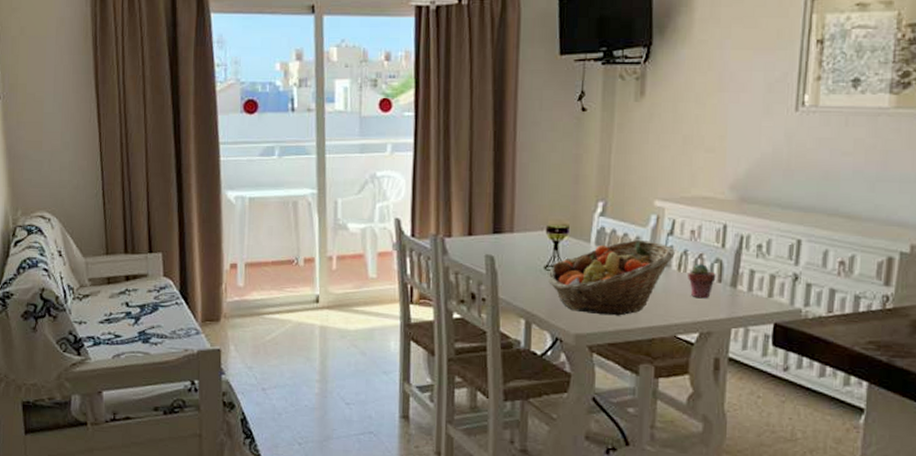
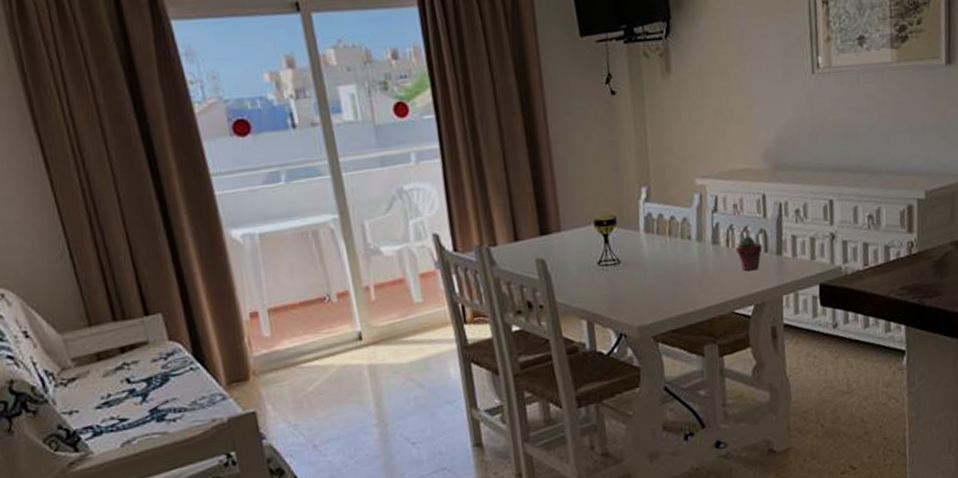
fruit basket: present [547,239,675,316] -> none [602,220,722,304]

